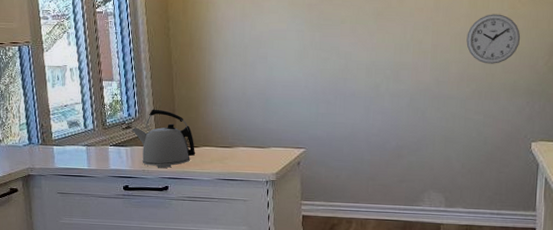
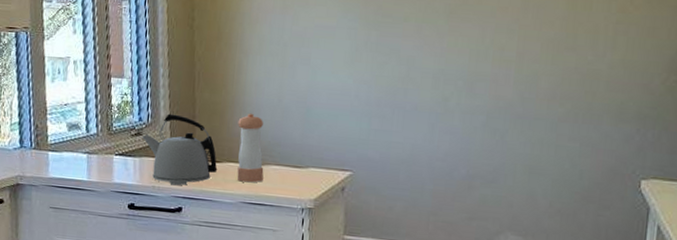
pepper shaker: none [210,105,234,163] -> present [237,113,264,183]
wall clock: present [466,14,521,64] -> none [561,17,632,80]

